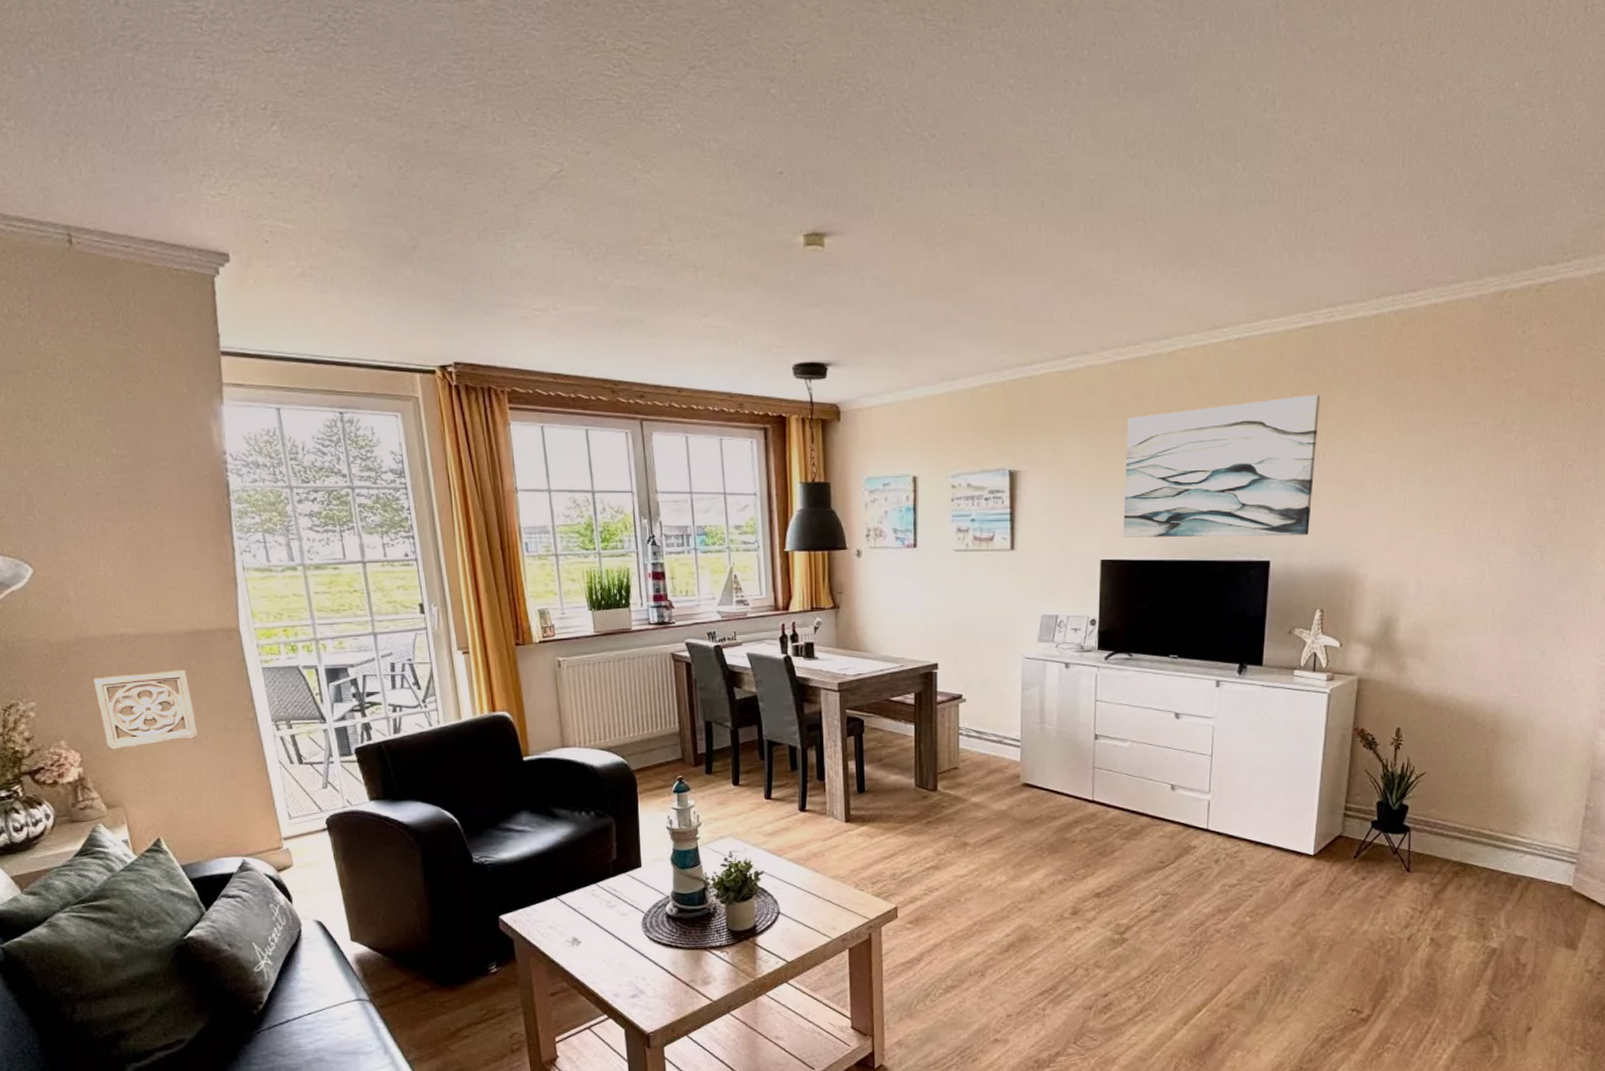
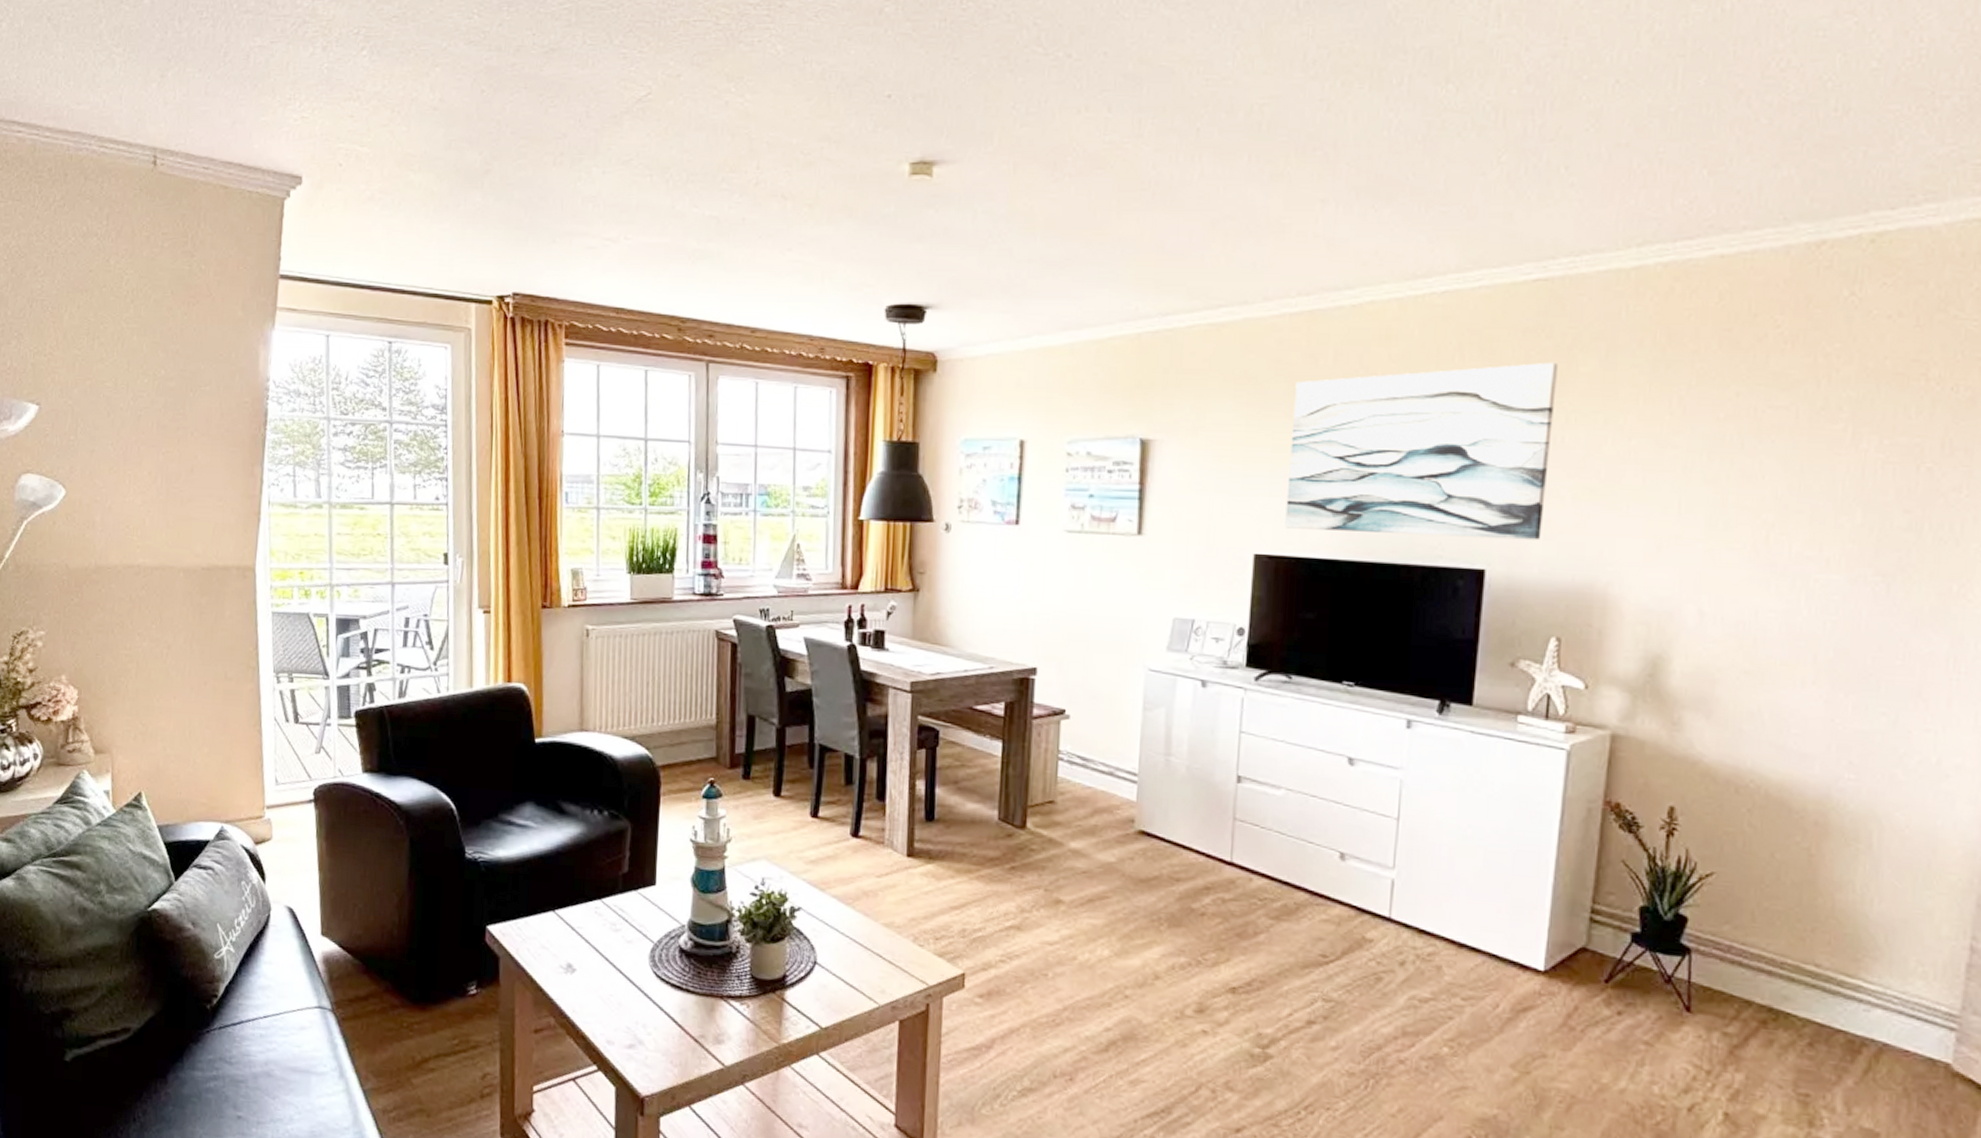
wall ornament: present [94,670,198,750] -> none [103,608,197,690]

